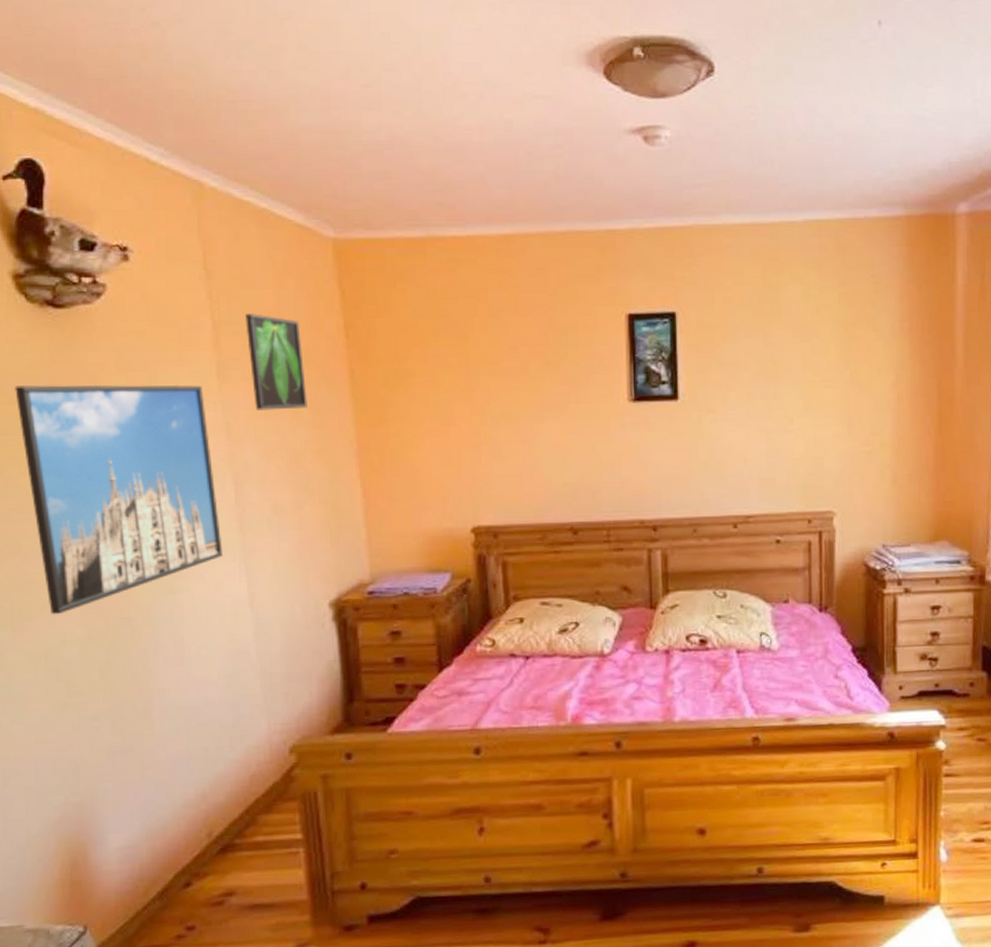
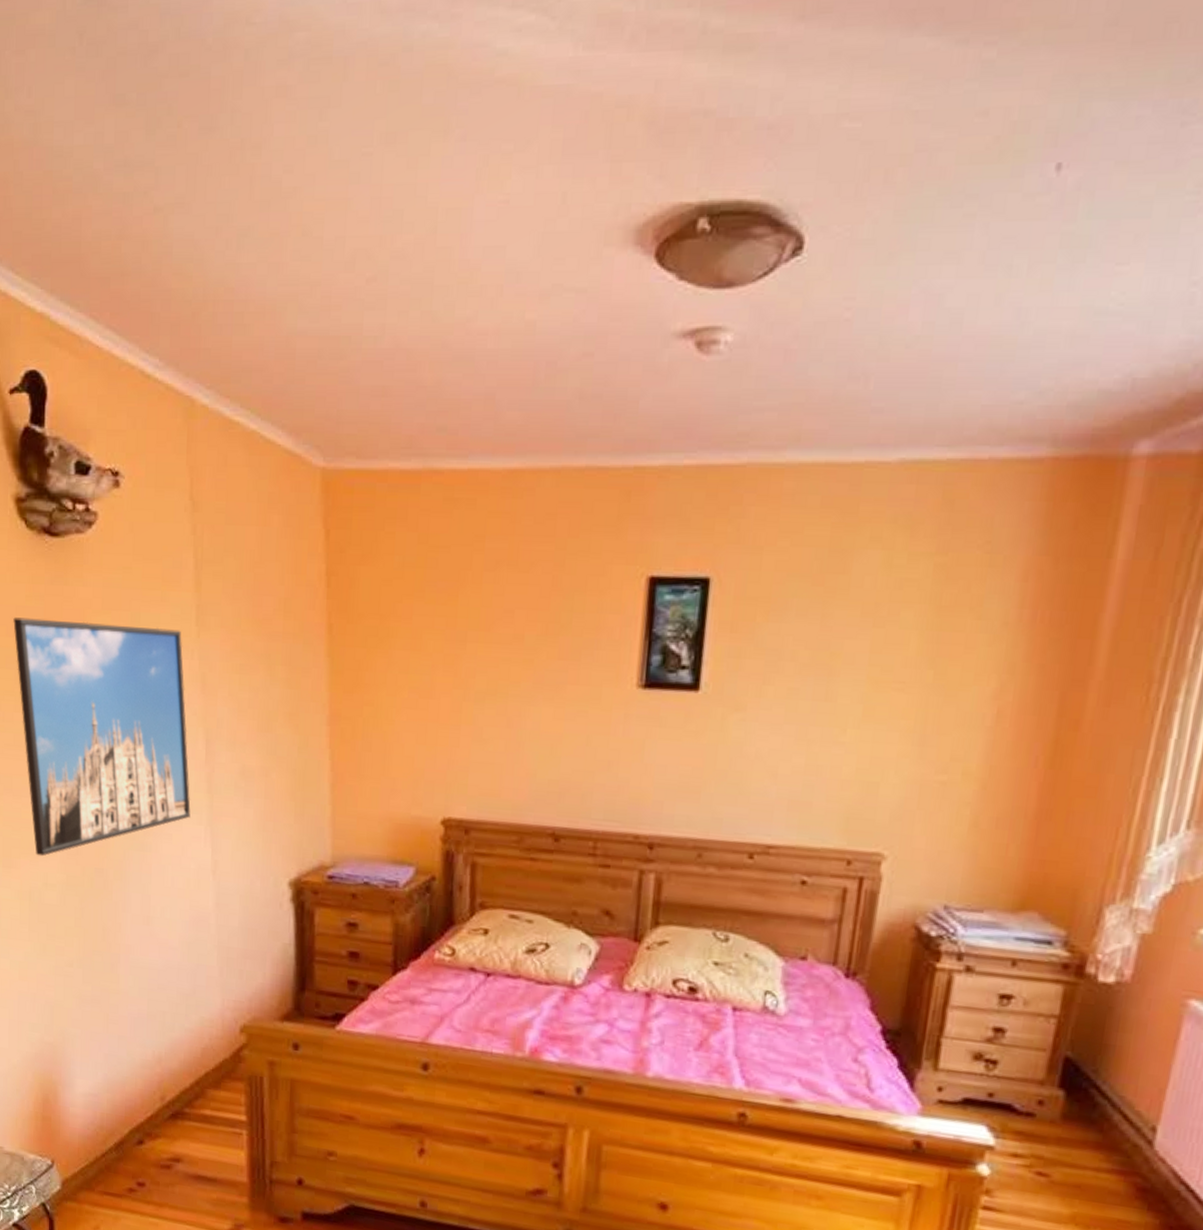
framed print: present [245,314,307,411] -> none [227,553,283,665]

